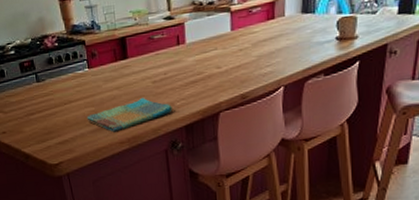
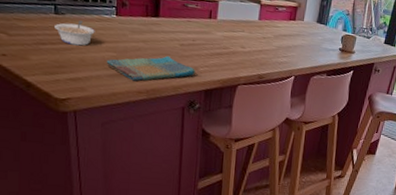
legume: none [38,83,73,109] -> present [55,21,95,46]

